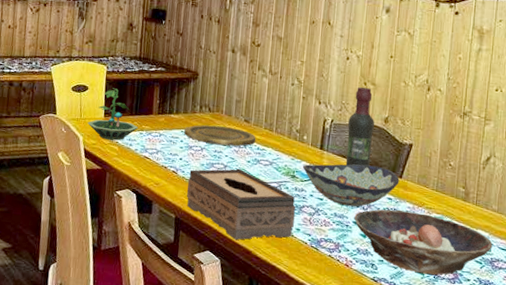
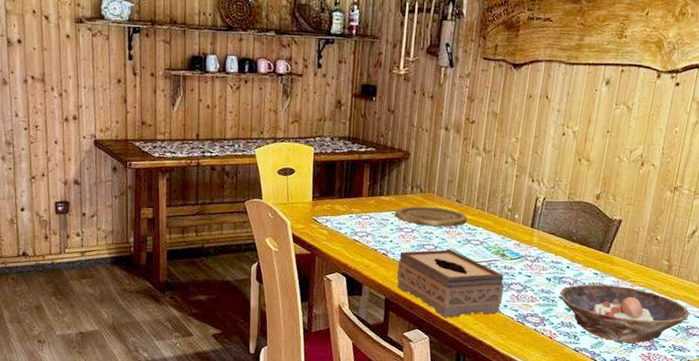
terrarium: present [87,88,138,141] -> none [295,170,347,225]
decorative bowl: present [303,164,400,207] -> none [513,241,607,283]
wine bottle: present [345,87,375,166] -> none [555,163,587,243]

